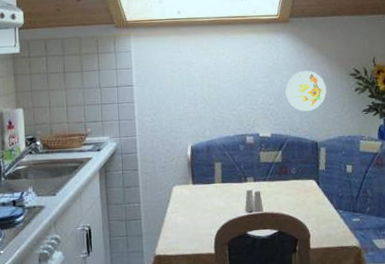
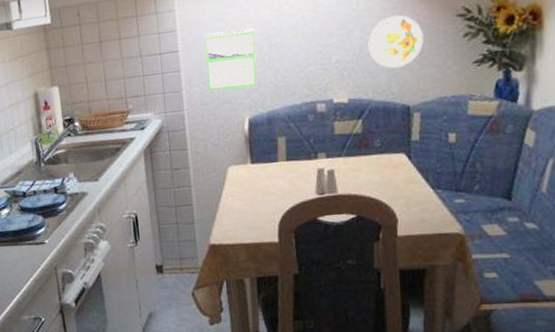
calendar: none [156,71,199,121] -> present [205,28,257,91]

